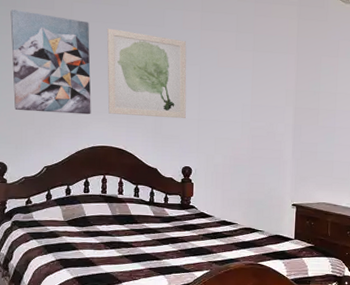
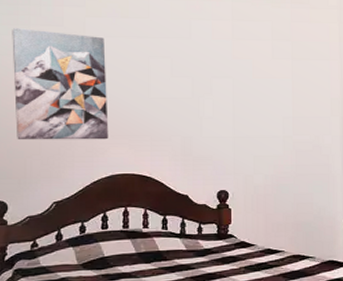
wall art: present [106,28,187,119] -> none [125,43,219,138]

